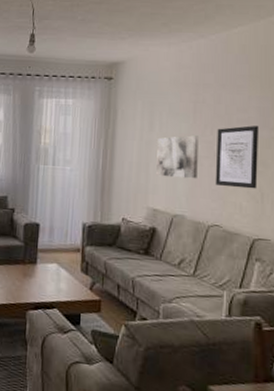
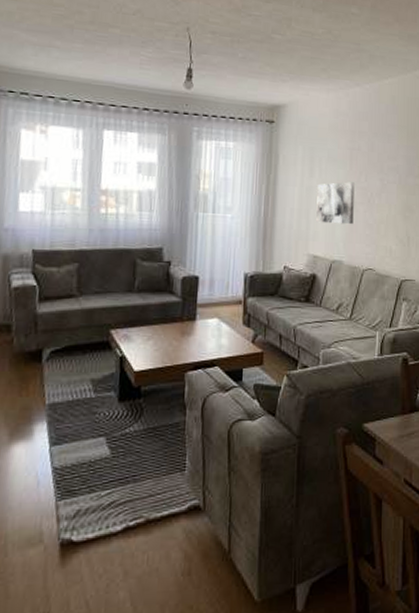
wall art: present [215,125,260,189] -> none [369,173,406,233]

